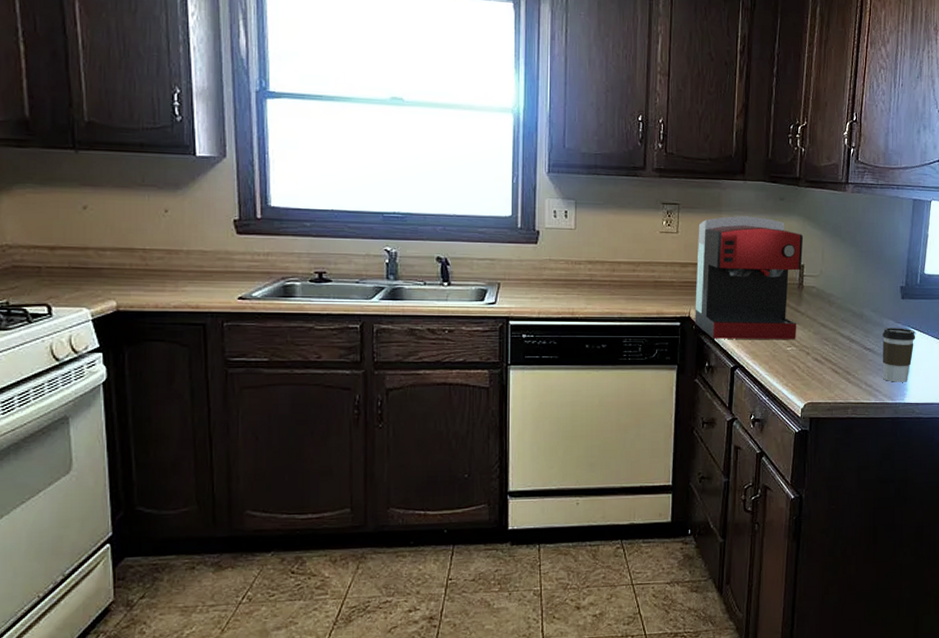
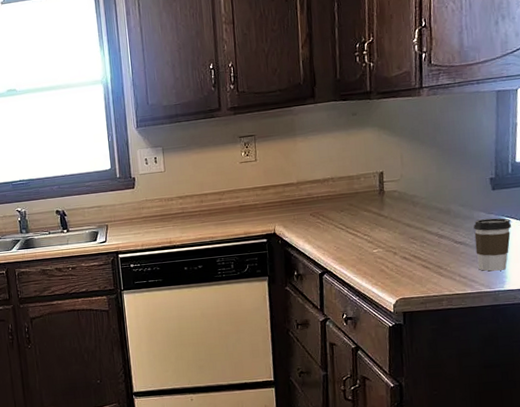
coffee maker: present [695,216,803,339] -> none [275,134,382,250]

